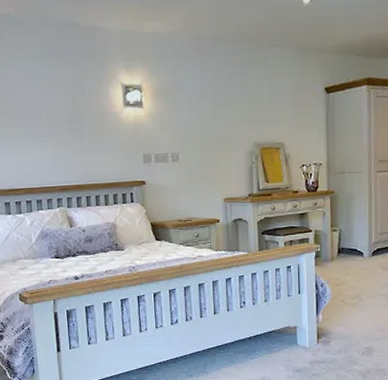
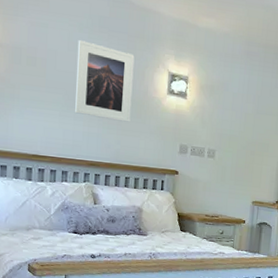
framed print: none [33,71,93,143] -> present [75,40,135,122]

